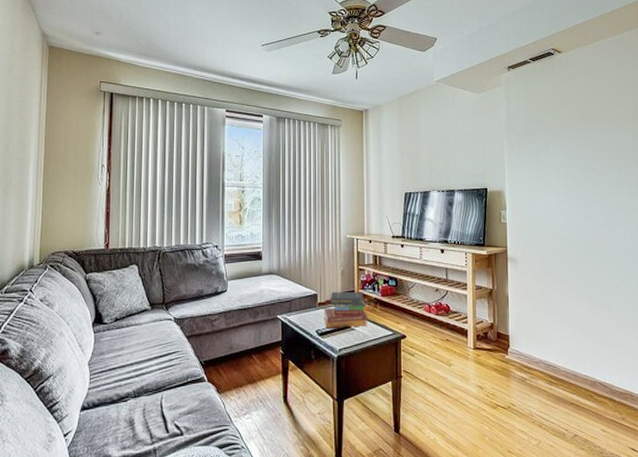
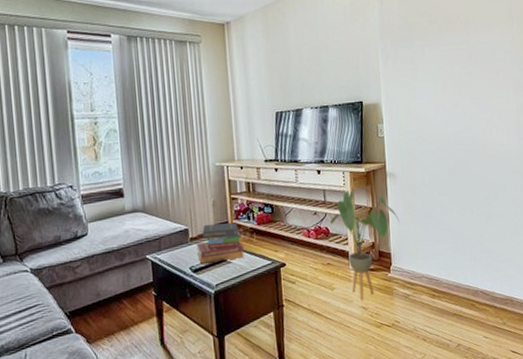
house plant: none [450,271,519,380] -> present [329,190,400,301]

